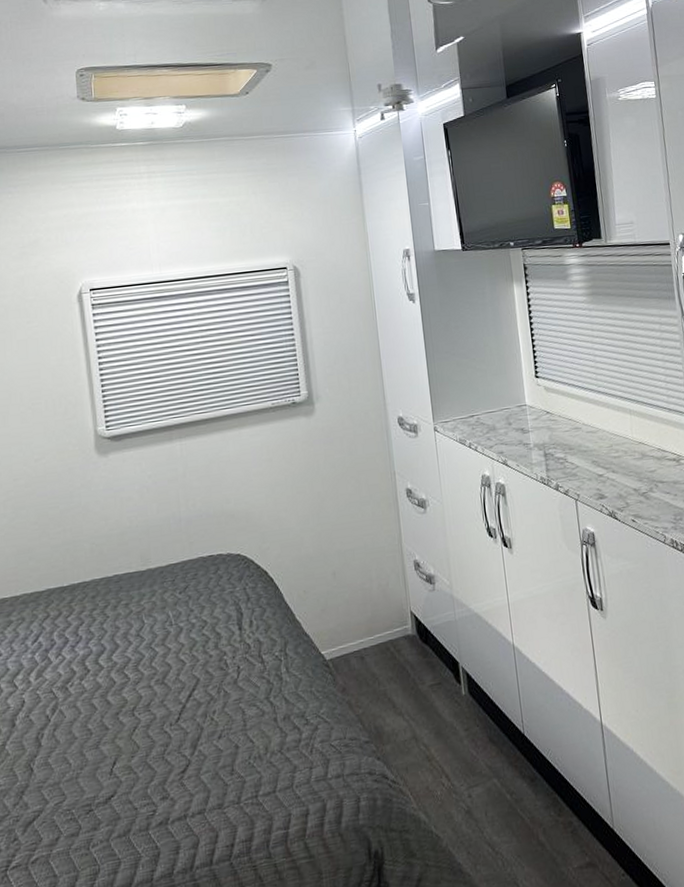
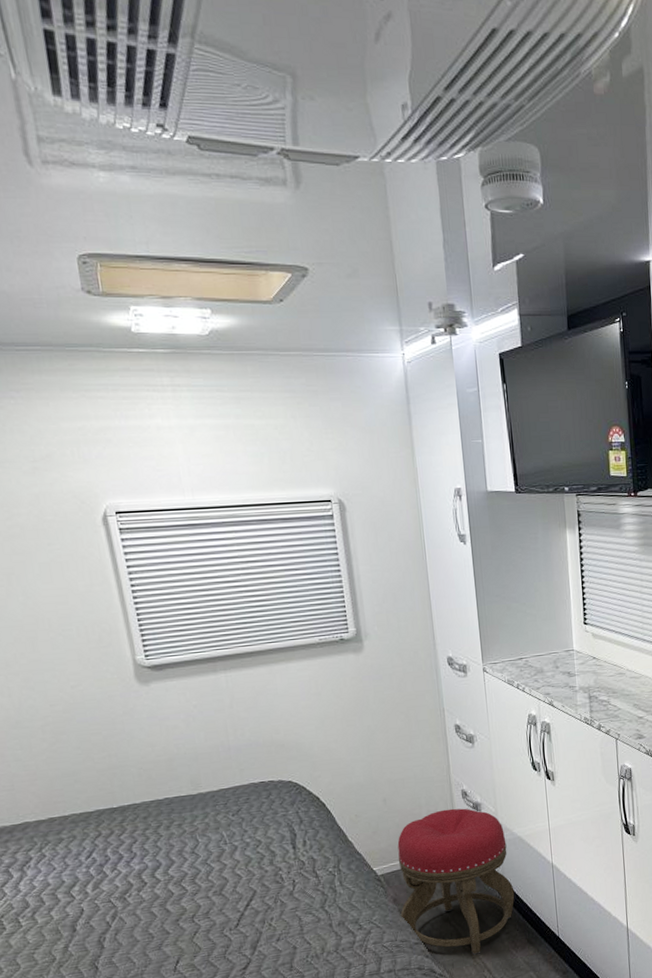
stool: none [347,581,474,757] -> present [397,808,515,955]

